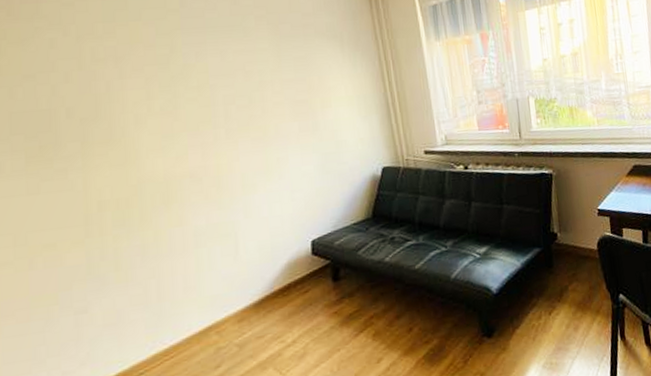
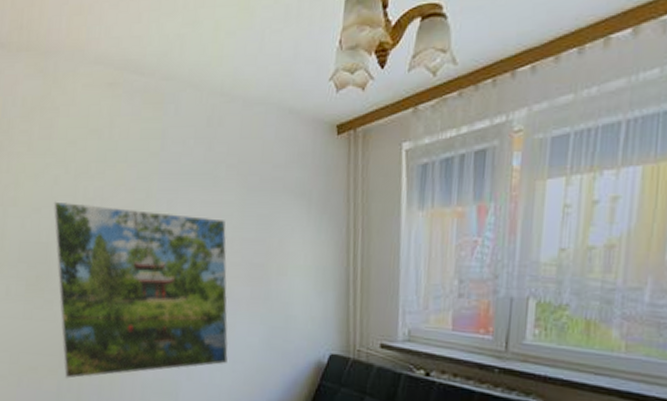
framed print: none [51,64,285,247] -> present [53,201,229,379]

